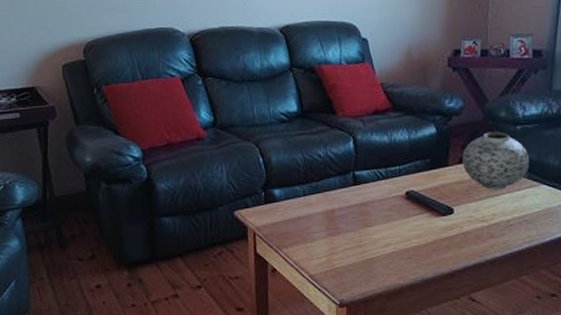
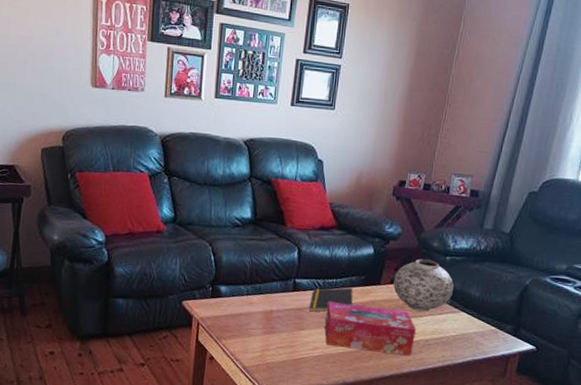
notepad: none [373,173,421,205] -> present [309,287,353,312]
tissue box: none [393,191,495,241] -> present [324,302,416,356]

